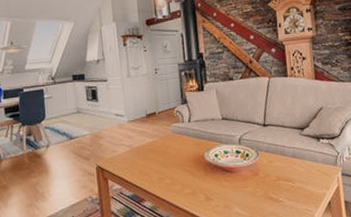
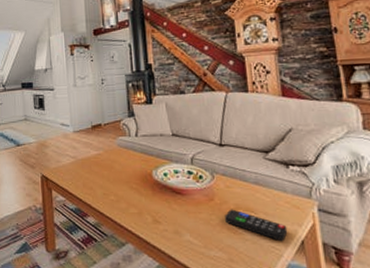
remote control: none [268,180,318,205] -> present [225,209,288,242]

